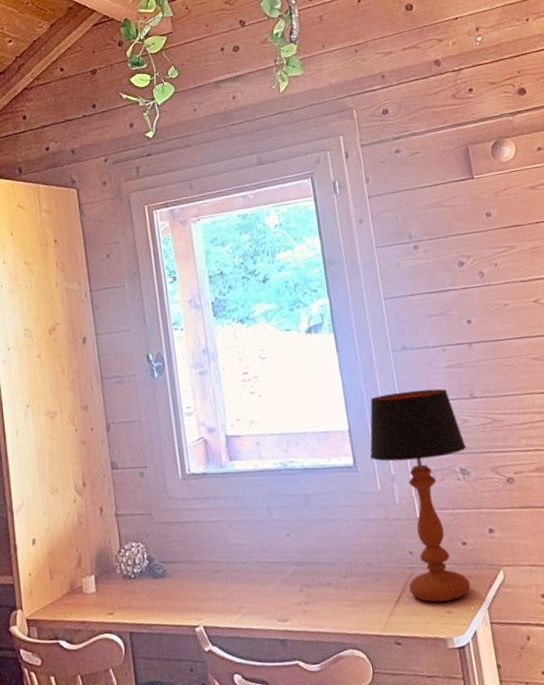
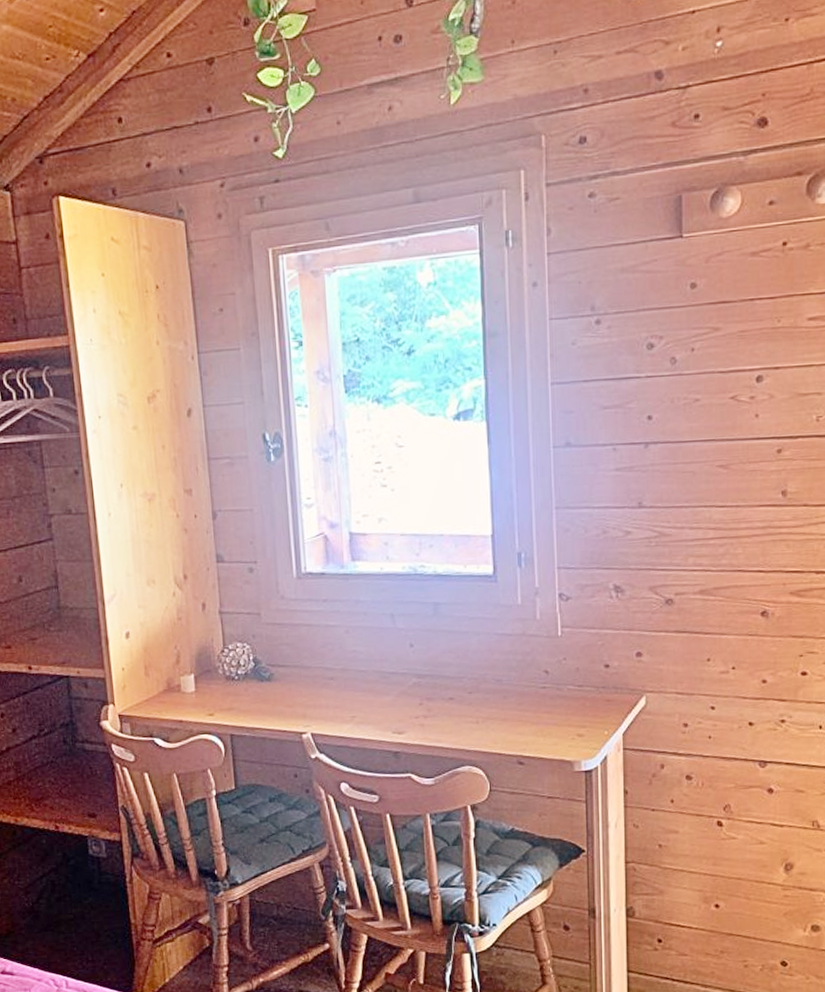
table lamp: present [369,388,471,603] -> none [512,494,625,725]

